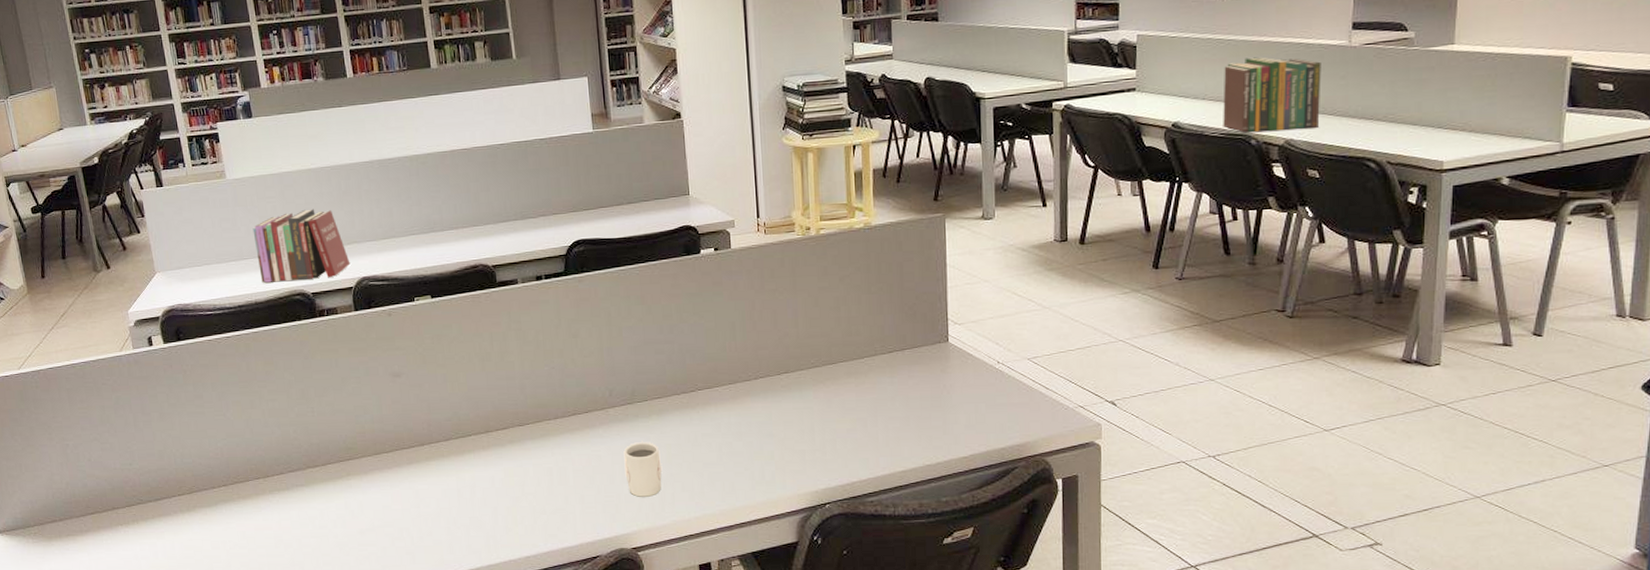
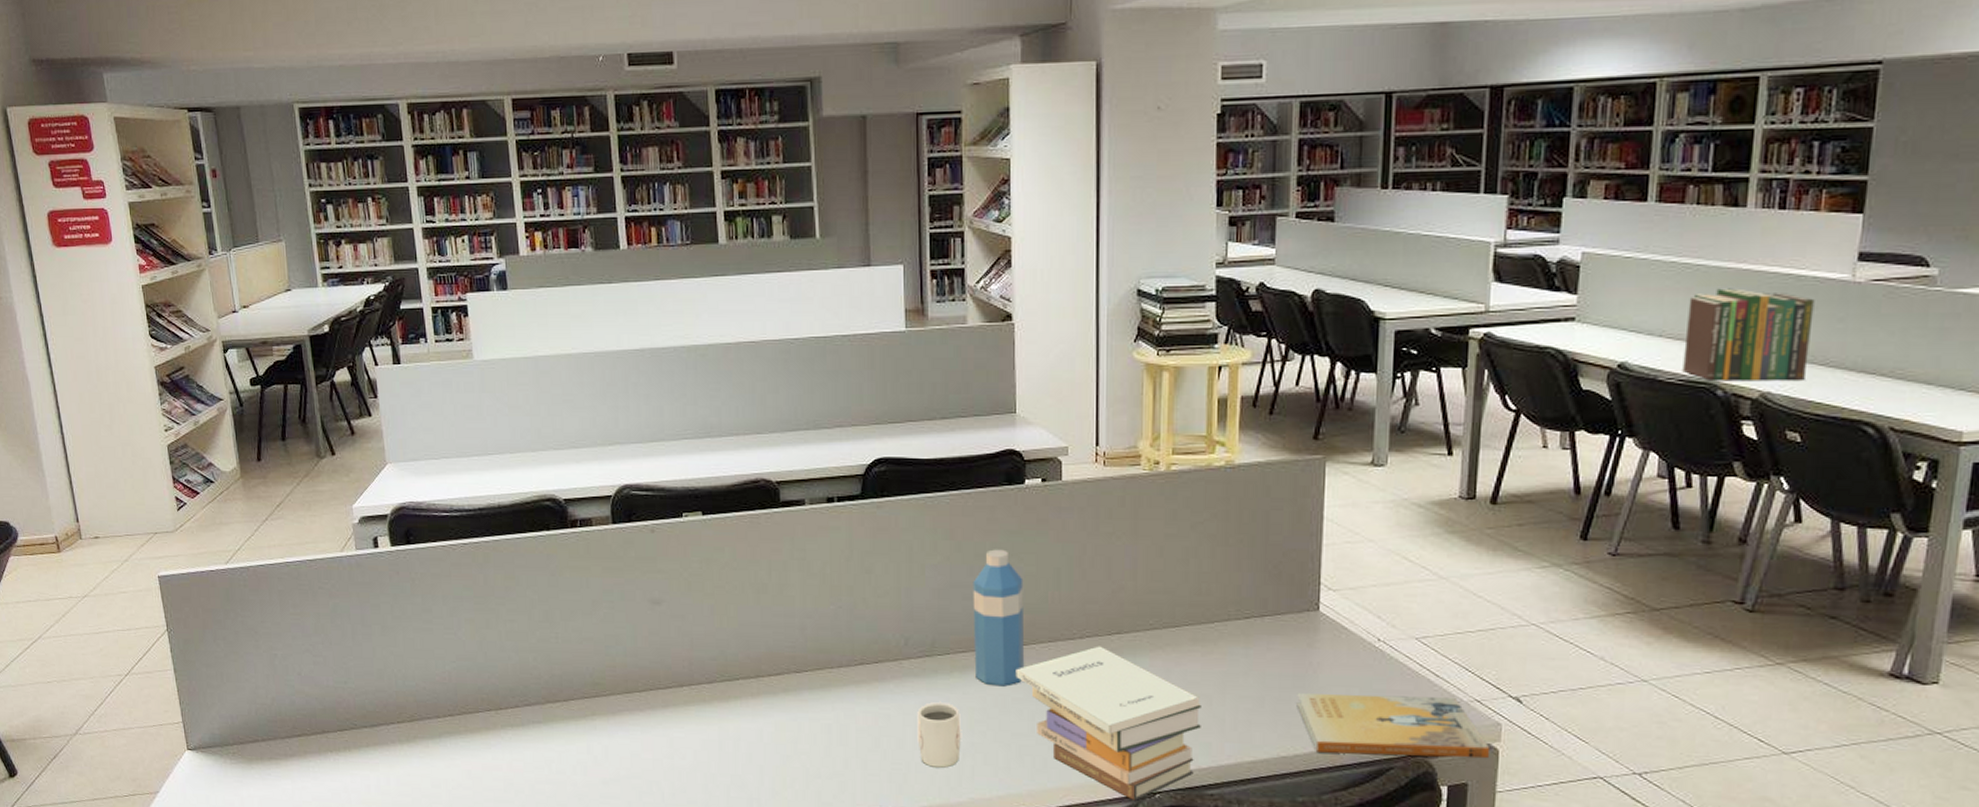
books: present [252,209,351,283] -> none [500,401,611,484]
water bottle: none [663,309,711,425] -> present [973,549,1025,687]
books: none [703,384,859,511] -> present [1016,646,1201,801]
book: none [935,406,1094,459] -> present [1296,693,1491,759]

